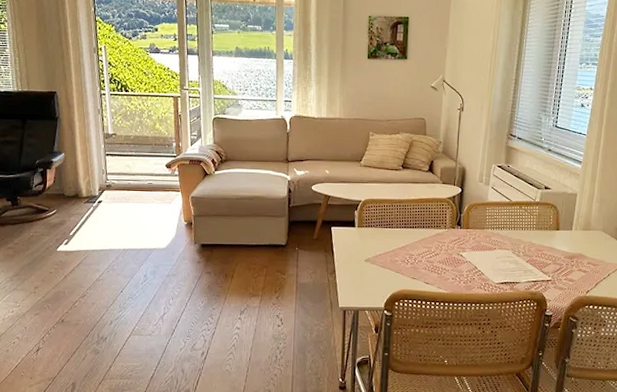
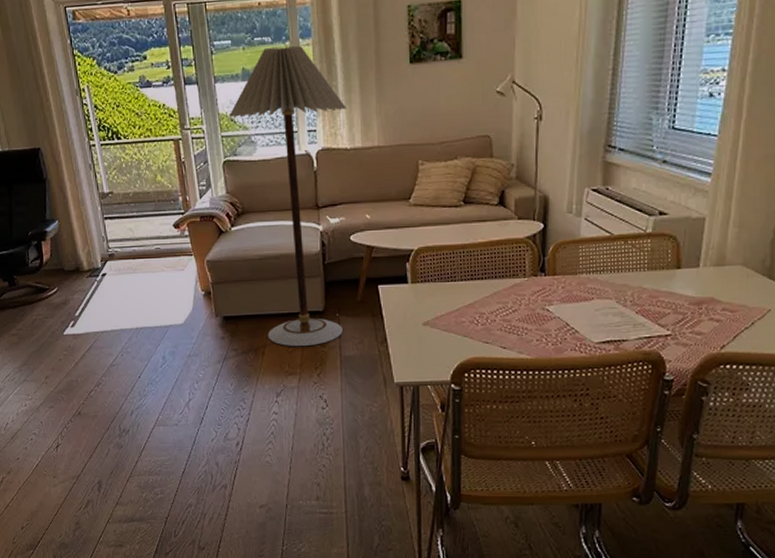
floor lamp: none [221,33,317,273] -> present [229,46,348,346]

